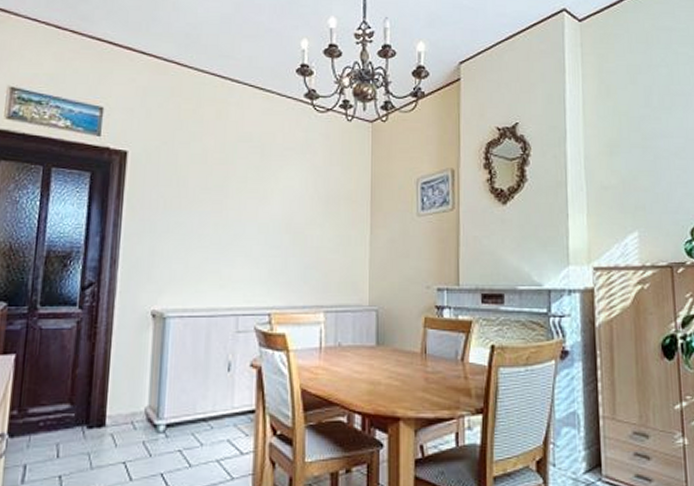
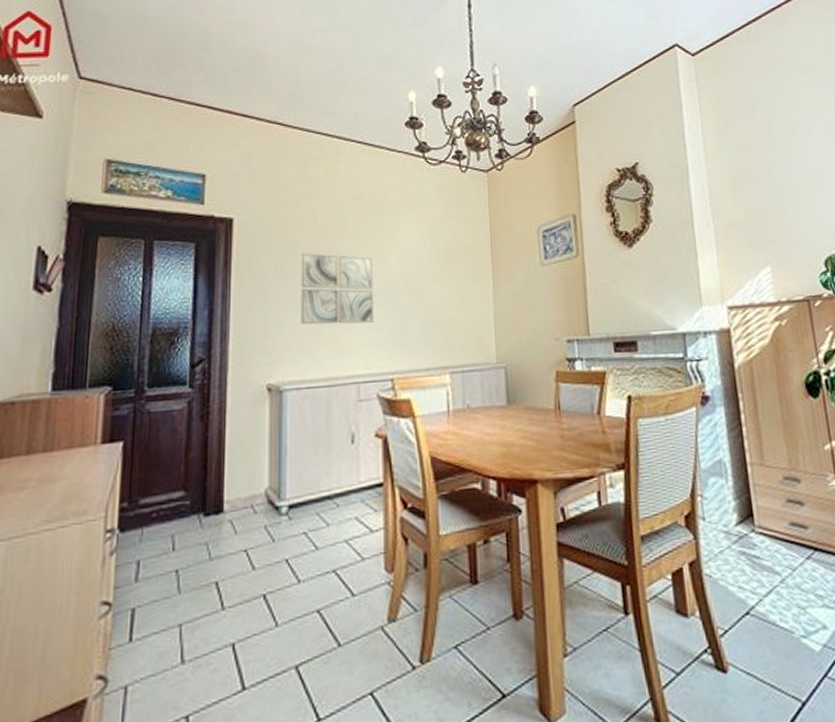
wall art: none [186,189,259,259] -> present [301,252,374,325]

